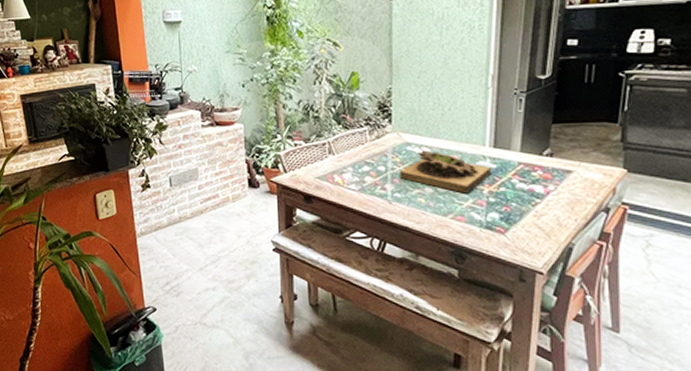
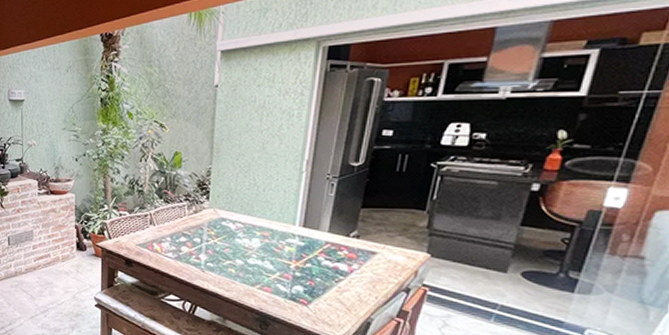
succulent planter: present [400,150,491,194] -> none [214,226,299,267]

